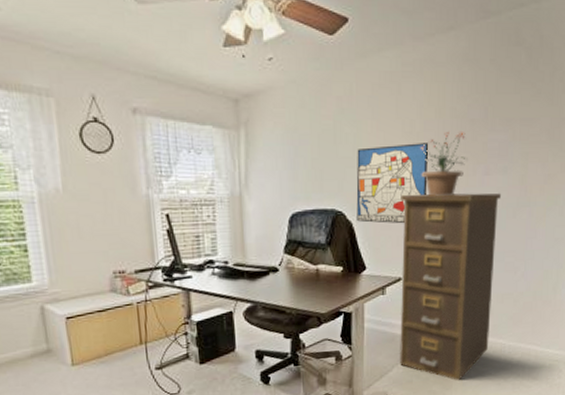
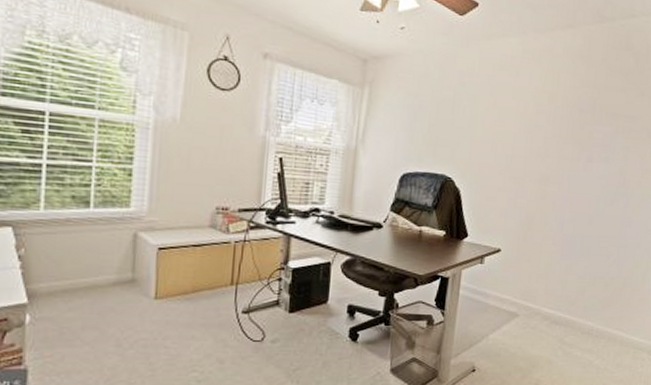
wall art: present [356,143,429,224] -> none [464,121,540,198]
filing cabinet: present [400,193,502,381] -> none [490,169,602,359]
potted plant: present [419,132,468,196] -> none [529,117,574,177]

